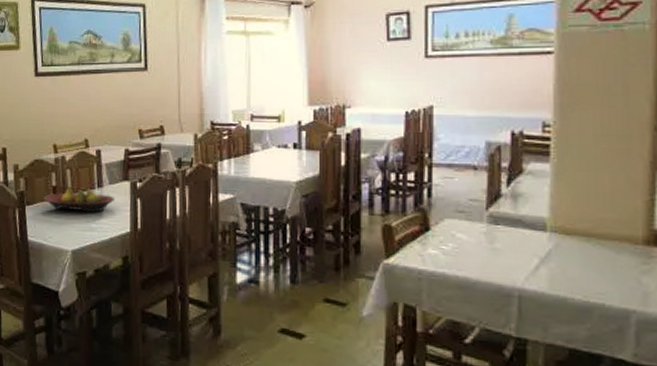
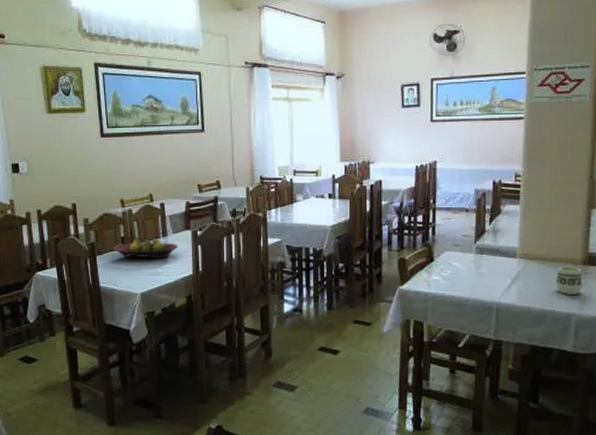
cup: none [604,245,647,285] -> present [555,266,583,294]

